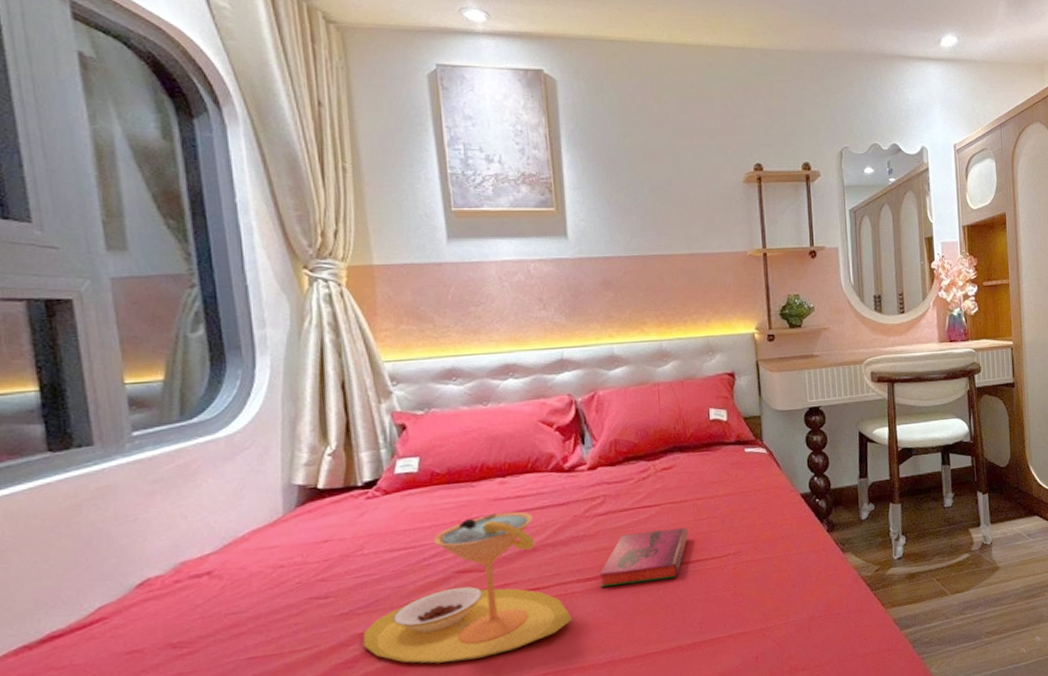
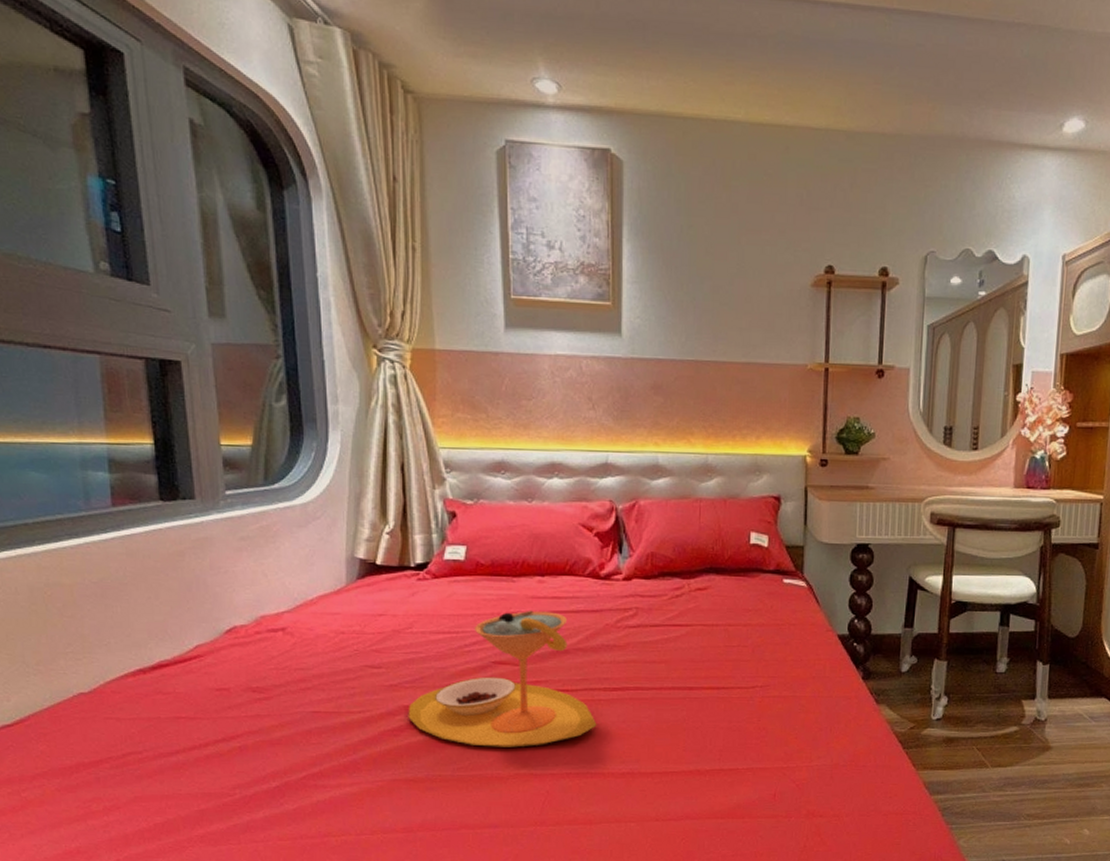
hardback book: present [599,527,688,587] -> none [626,650,717,702]

